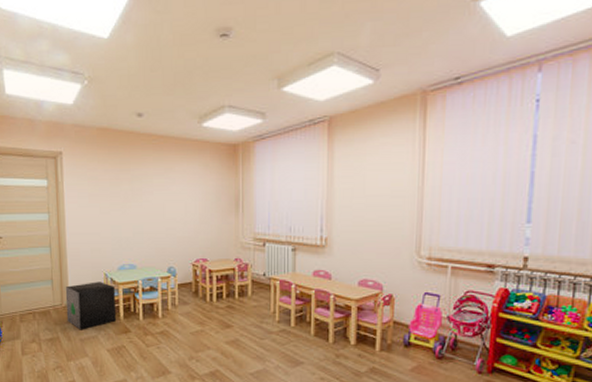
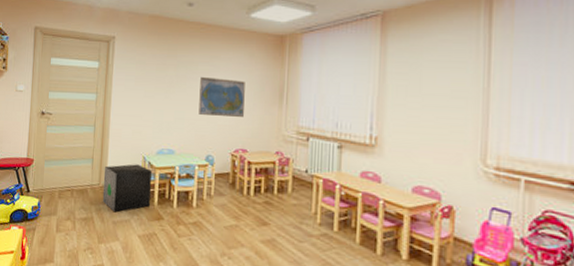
world map: none [156,189,202,228] -> present [198,76,245,117]

